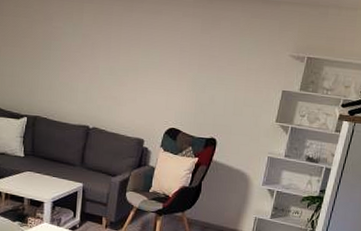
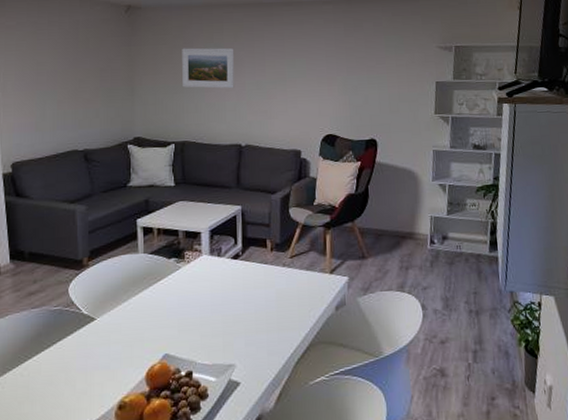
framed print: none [39,23,92,71] -> present [182,48,235,89]

